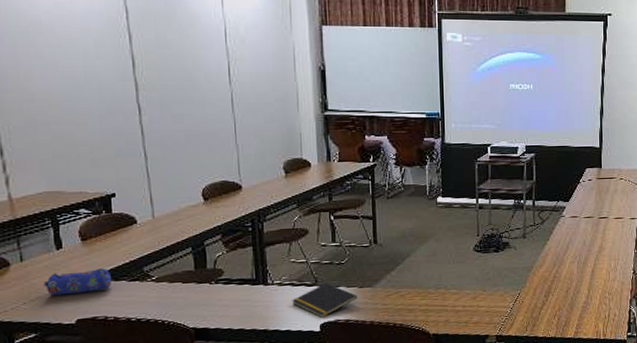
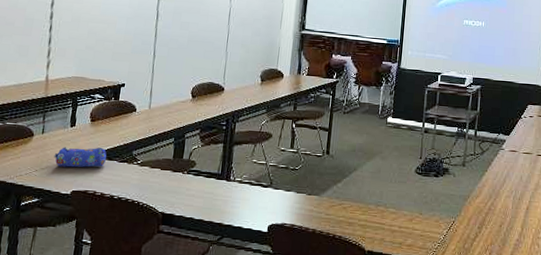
notepad: present [292,282,358,318] -> none [247,185,305,219]

